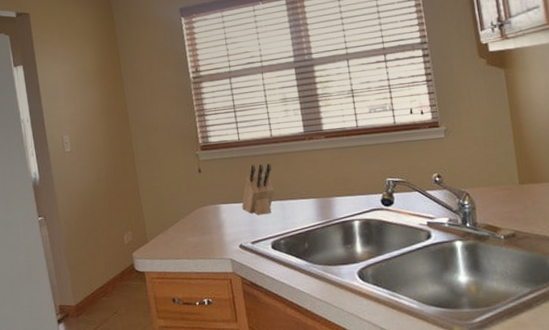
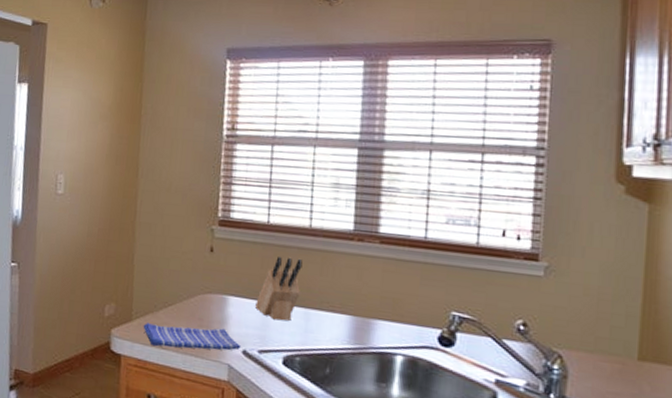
dish towel: none [157,231,238,259] -> present [143,322,241,351]

